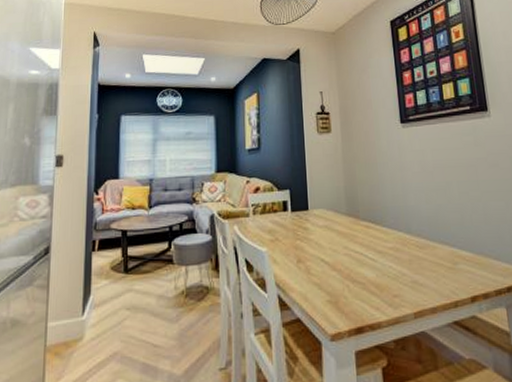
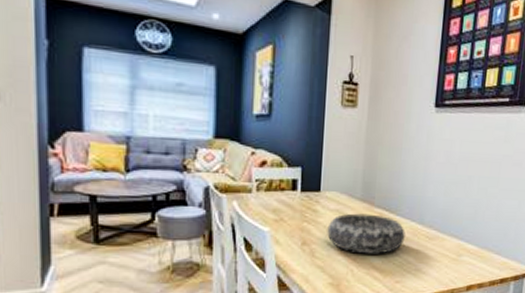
decorative bowl: none [319,227,395,268] -> present [327,213,405,254]

